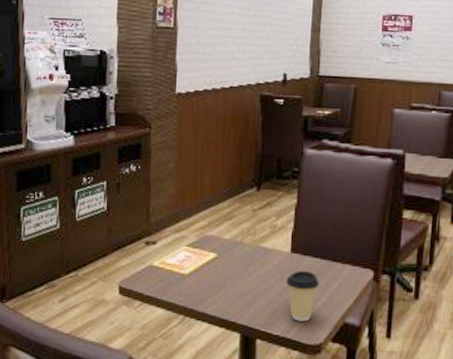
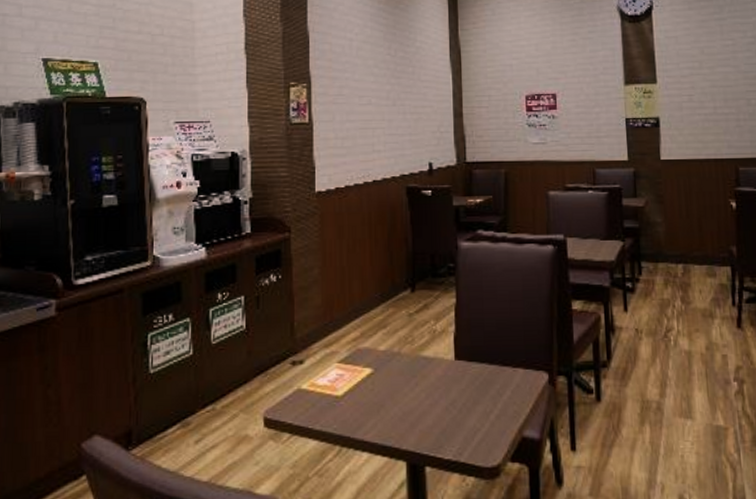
coffee cup: present [285,270,320,322] -> none [452,379,491,440]

